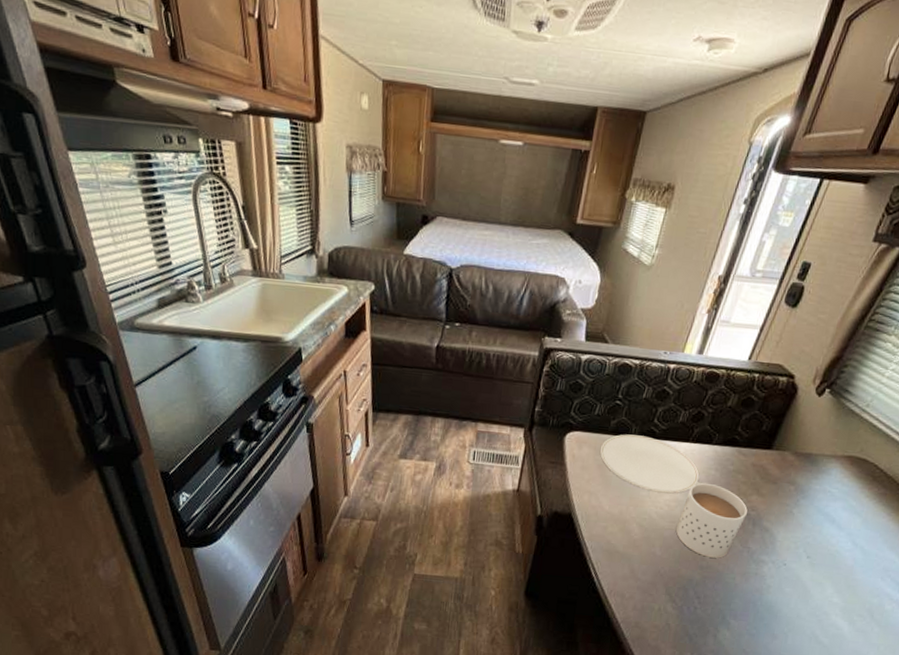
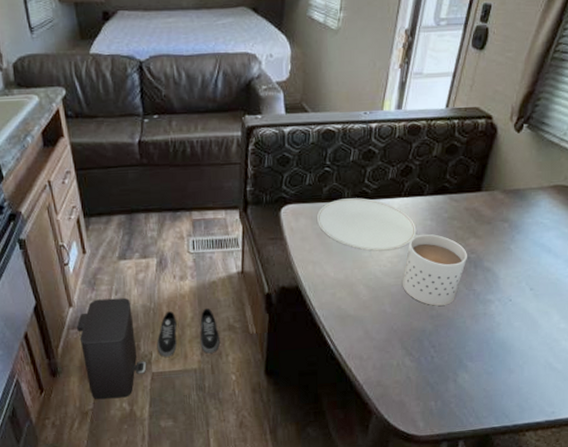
pedal bin: none [348,493,410,594] -> present [76,297,147,400]
shoe: none [422,517,486,565] -> present [157,308,220,357]

